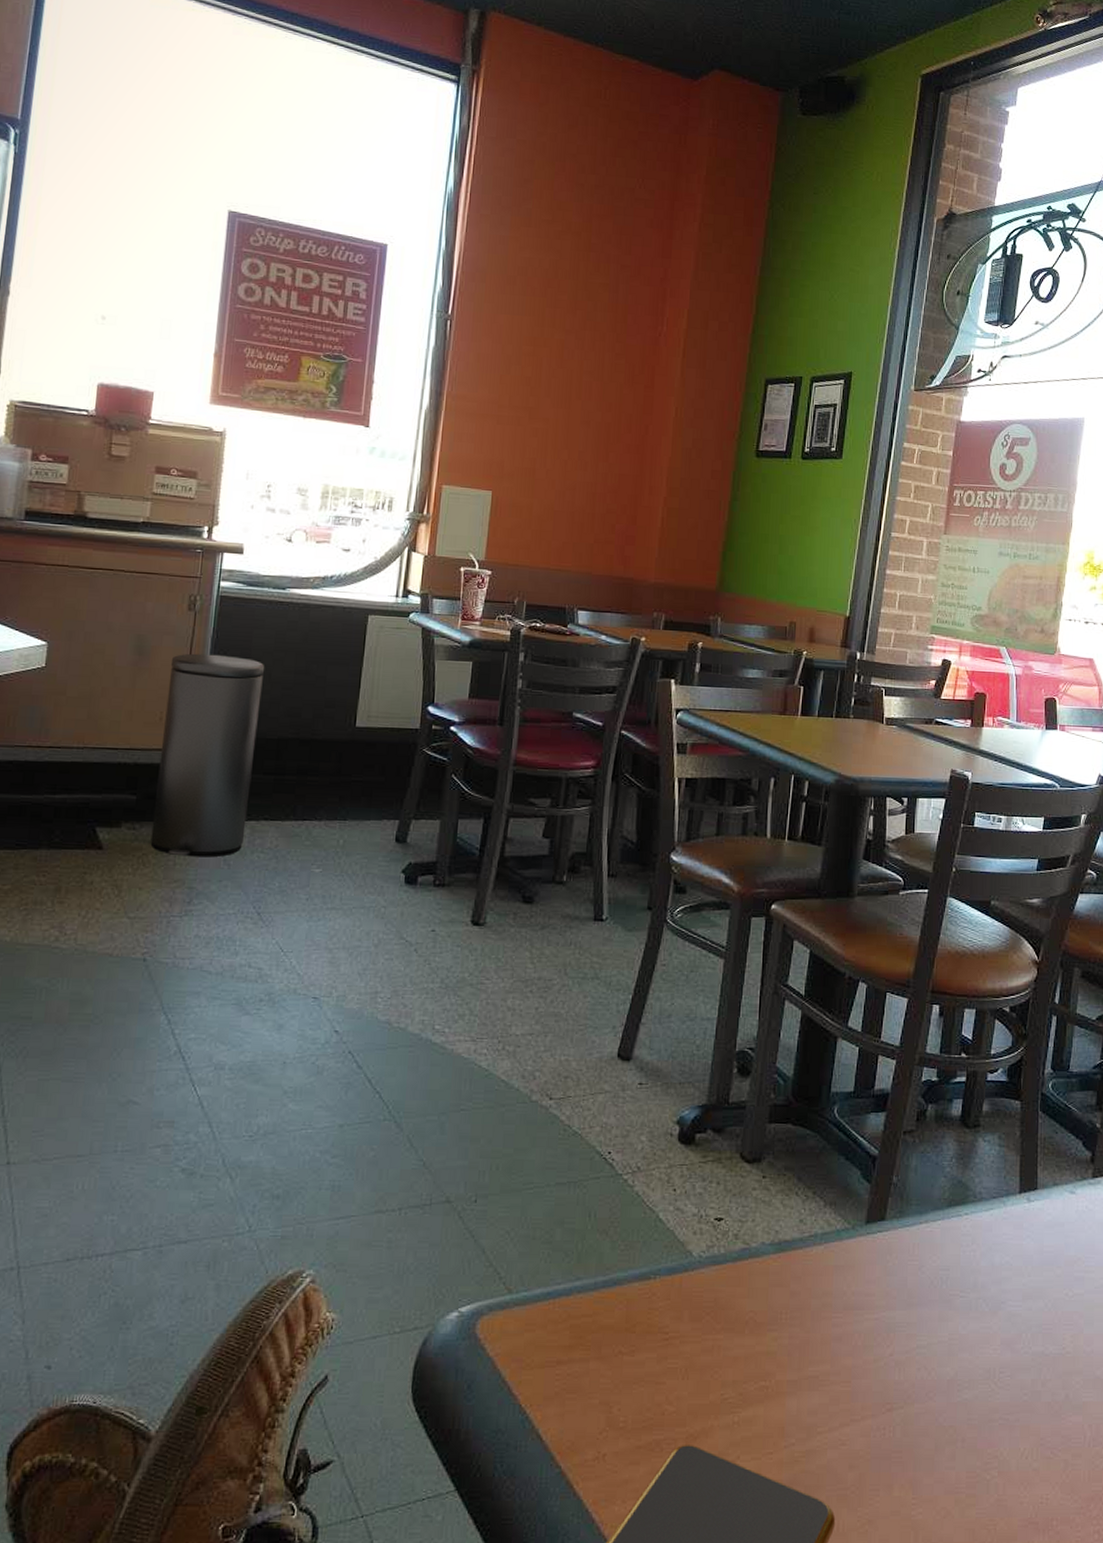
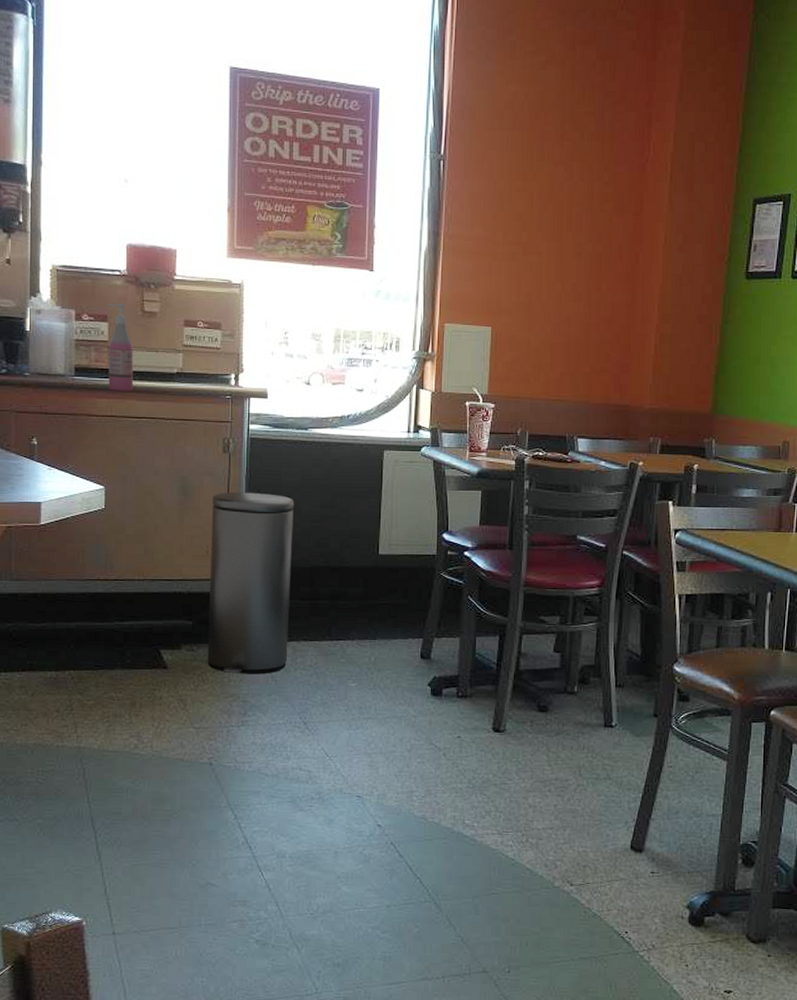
soap dispenser: none [62,444,96,541] -> present [108,303,134,392]

